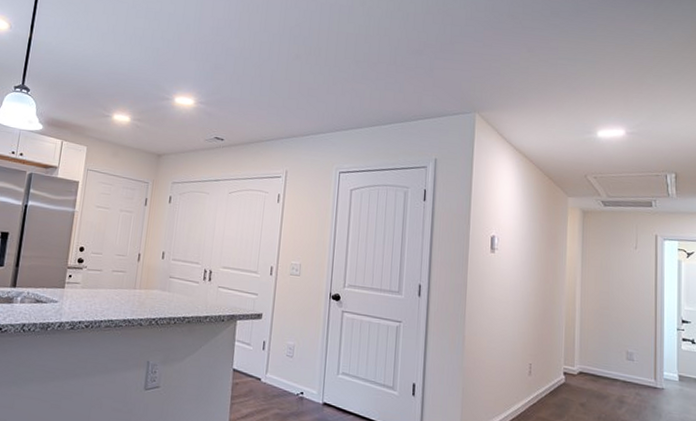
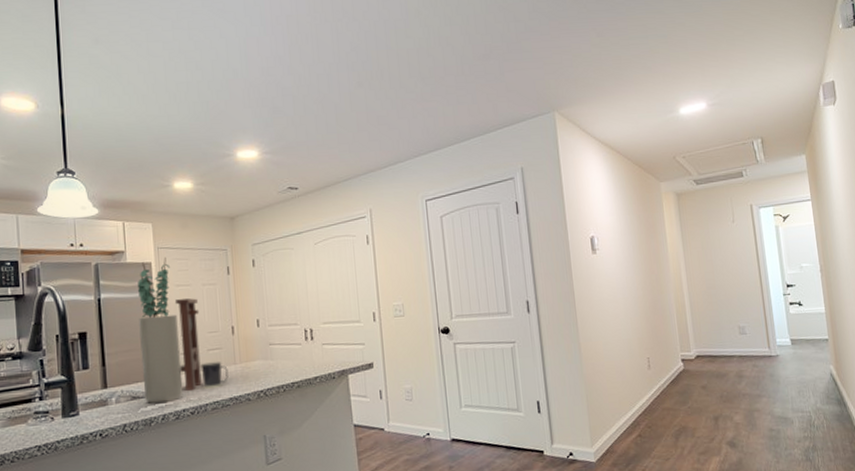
vase: none [47,178,95,312] -> present [137,256,183,403]
paper towel holder: none [84,219,113,305] -> present [174,298,202,391]
mug: none [102,281,127,308] -> present [200,361,229,389]

